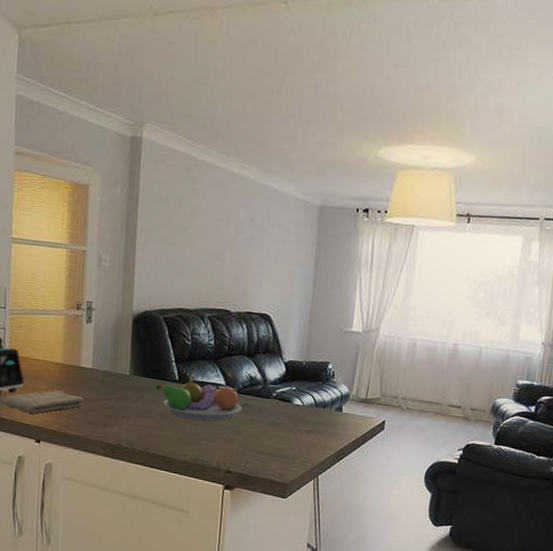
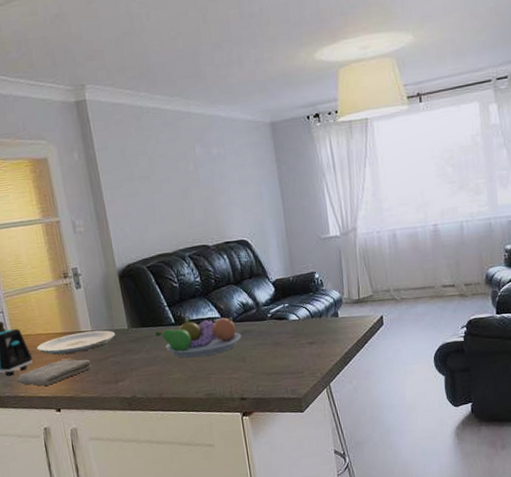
plate: none [31,367,116,388] -> present [37,330,116,355]

